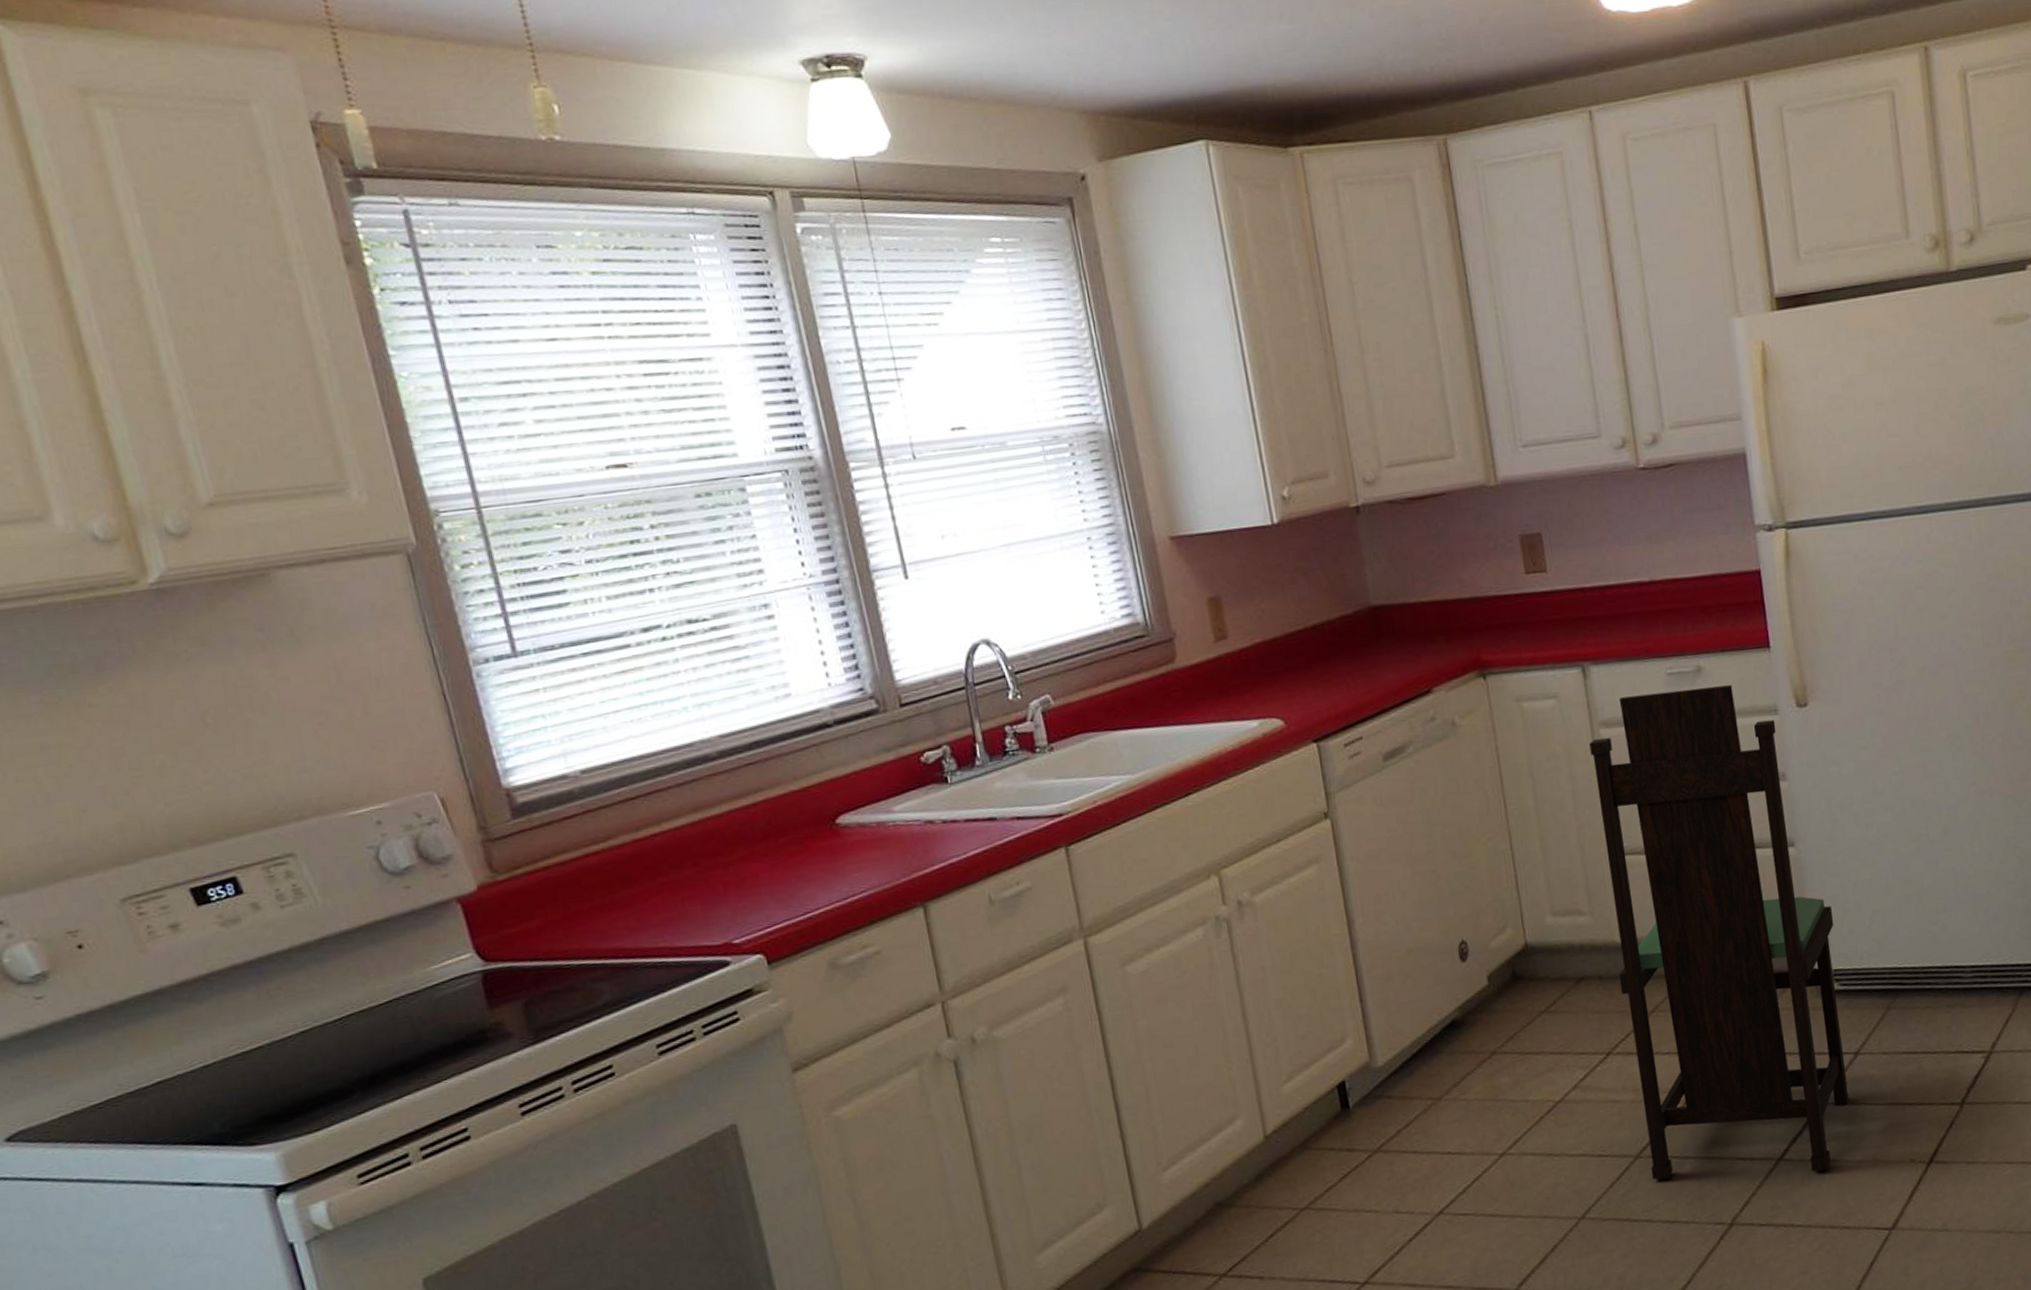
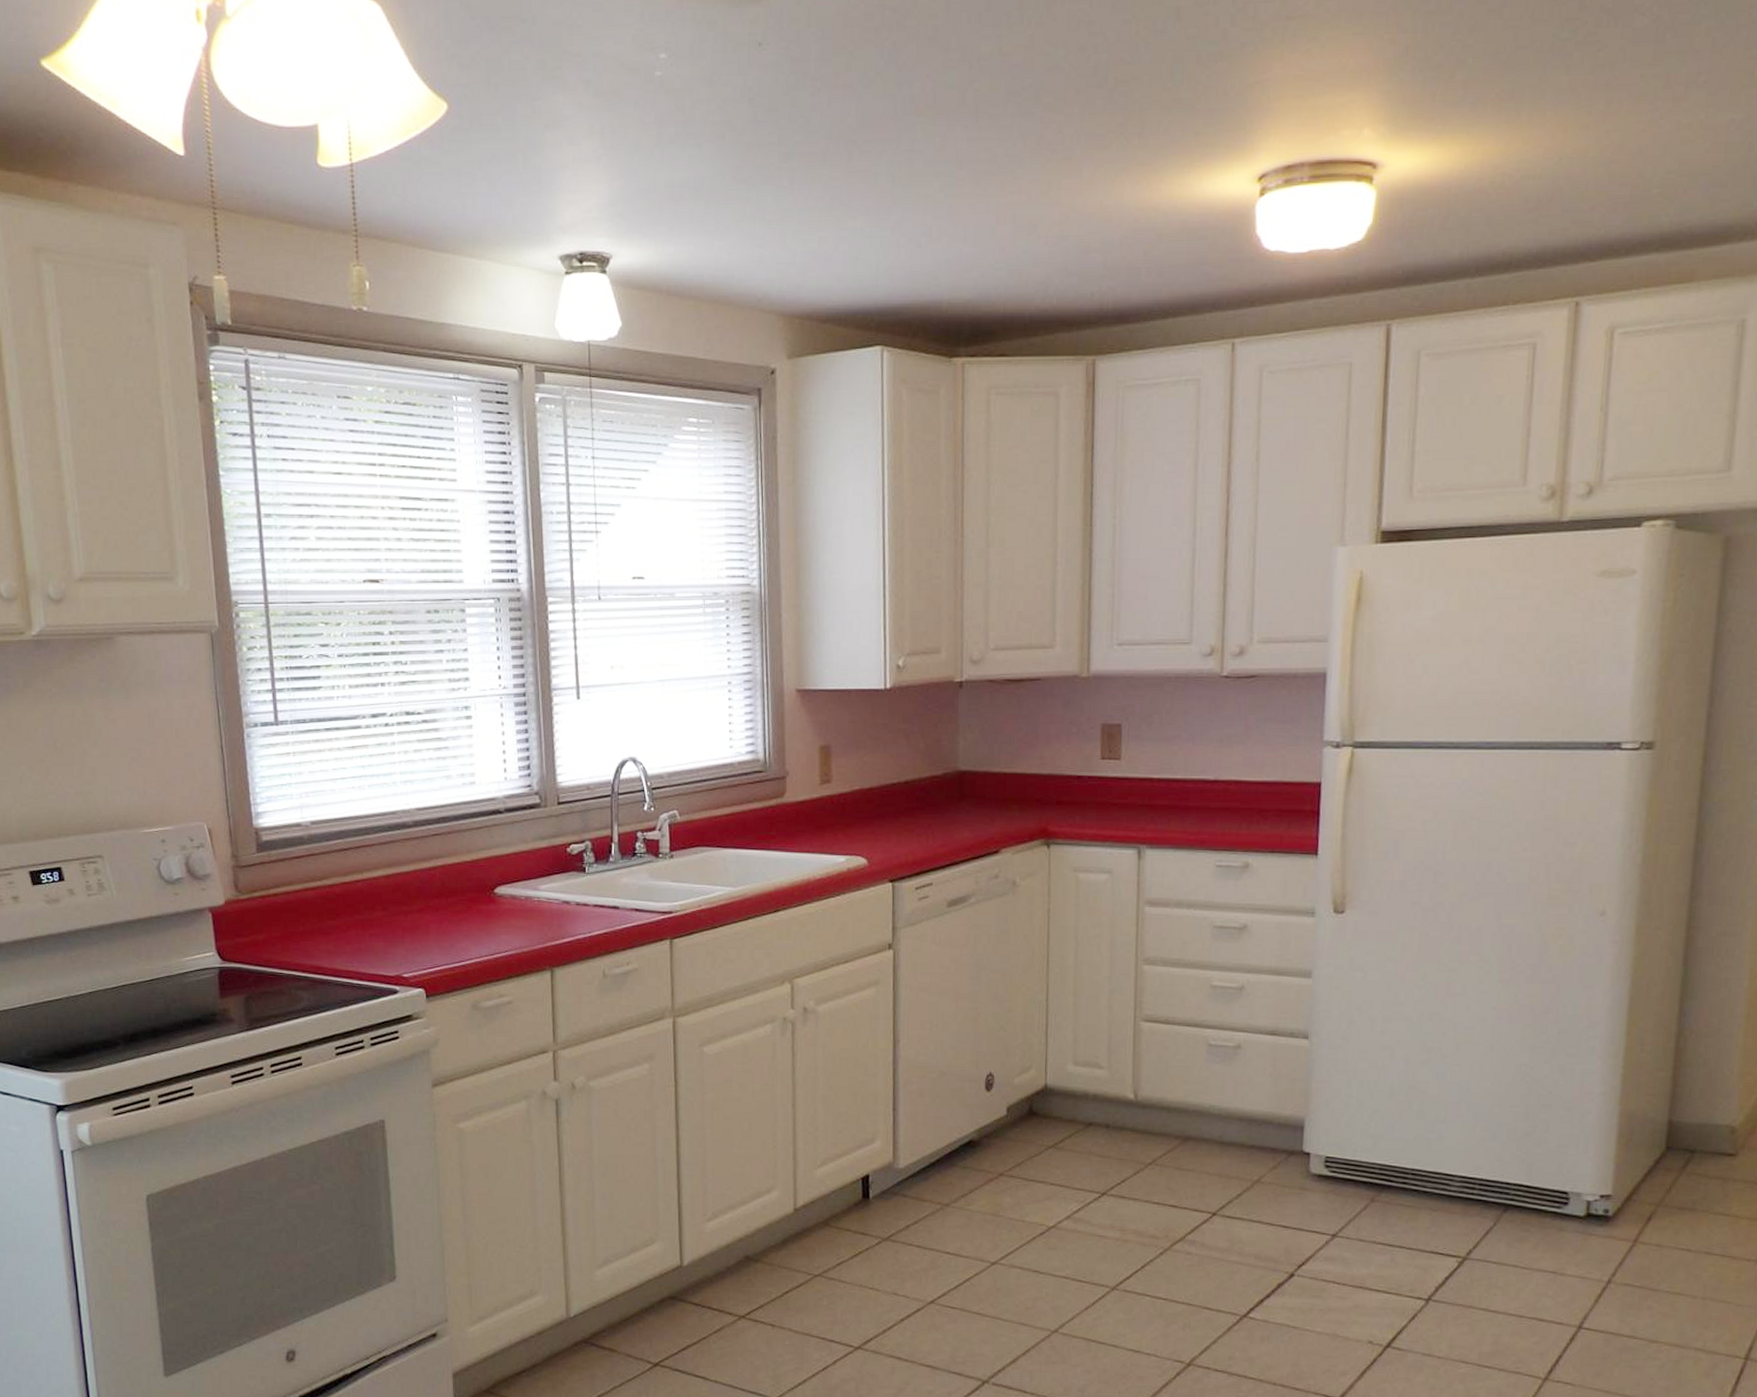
chair: present [1589,685,1849,1180] -> none [1123,881,1335,1335]

